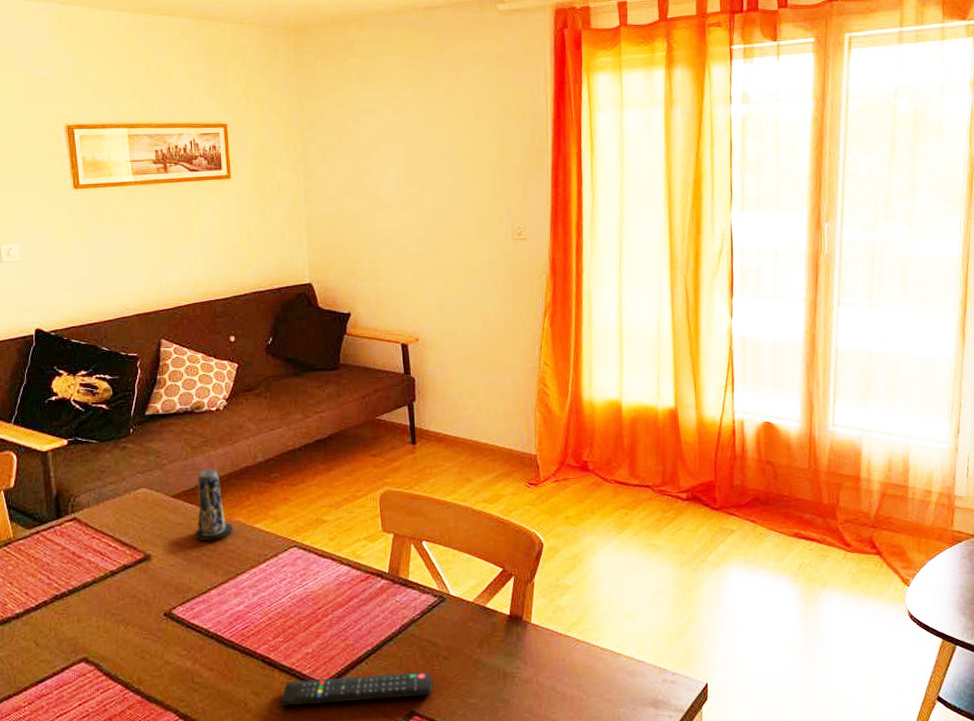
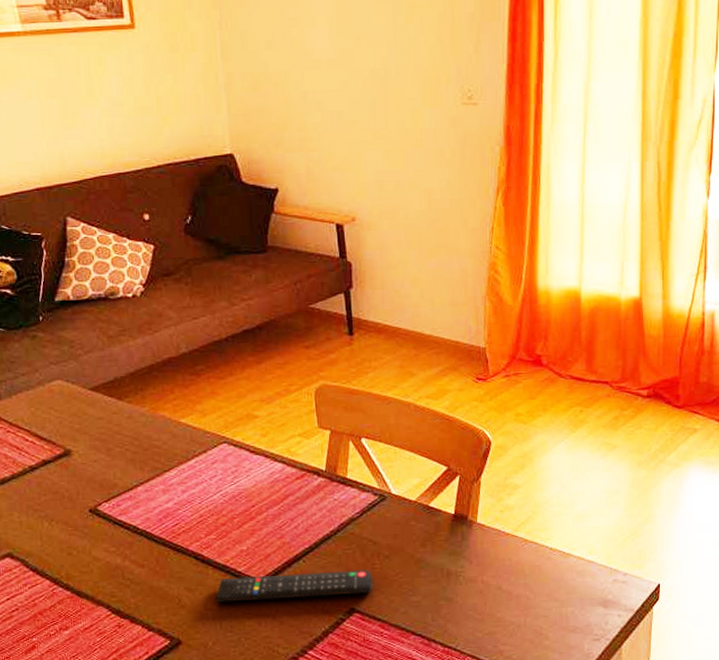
candle: present [196,469,233,540] -> none [116,360,158,436]

